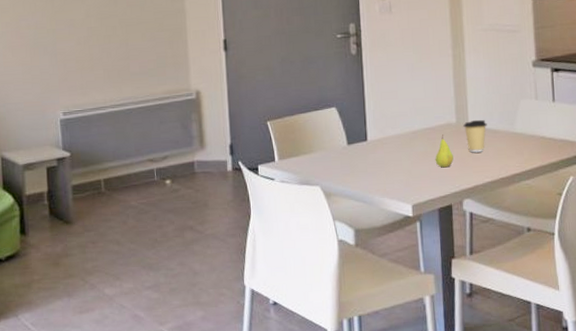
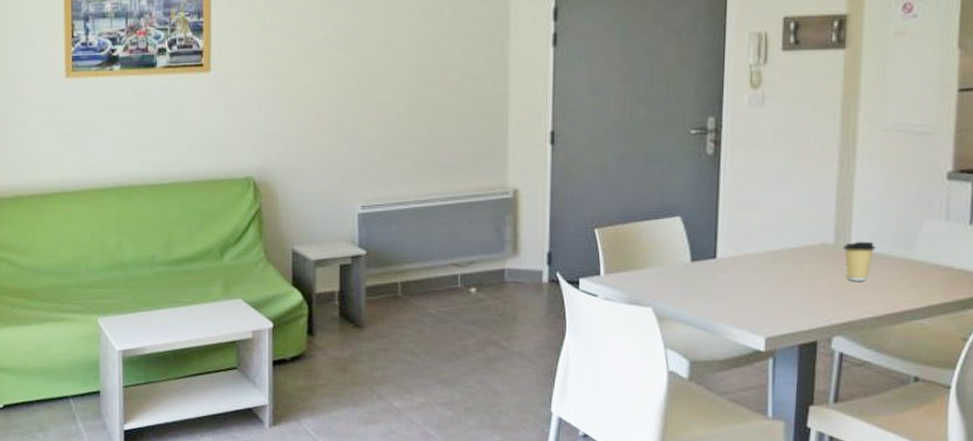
fruit: present [435,134,454,168] -> none [801,257,826,297]

